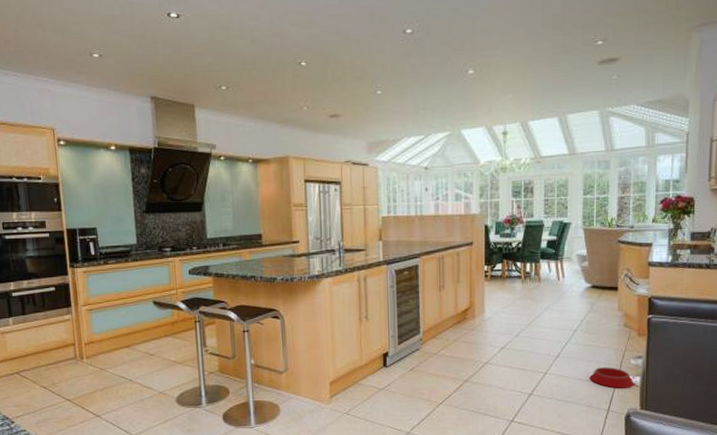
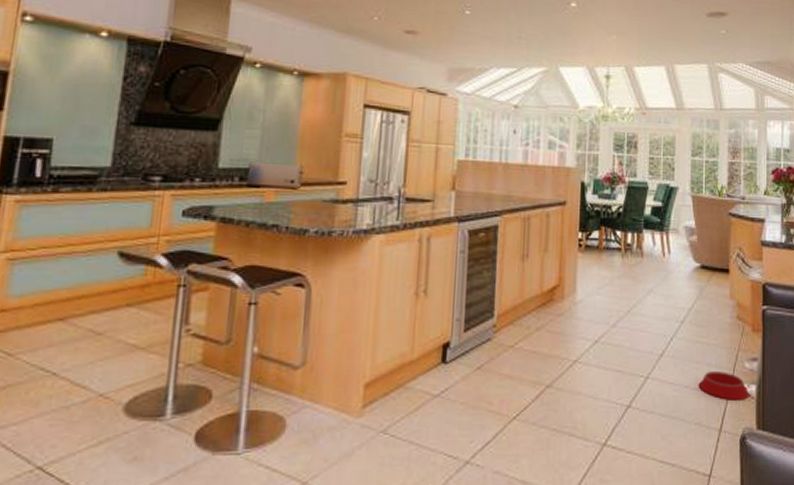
toaster: none [227,230,268,251] -> present [246,162,304,191]

